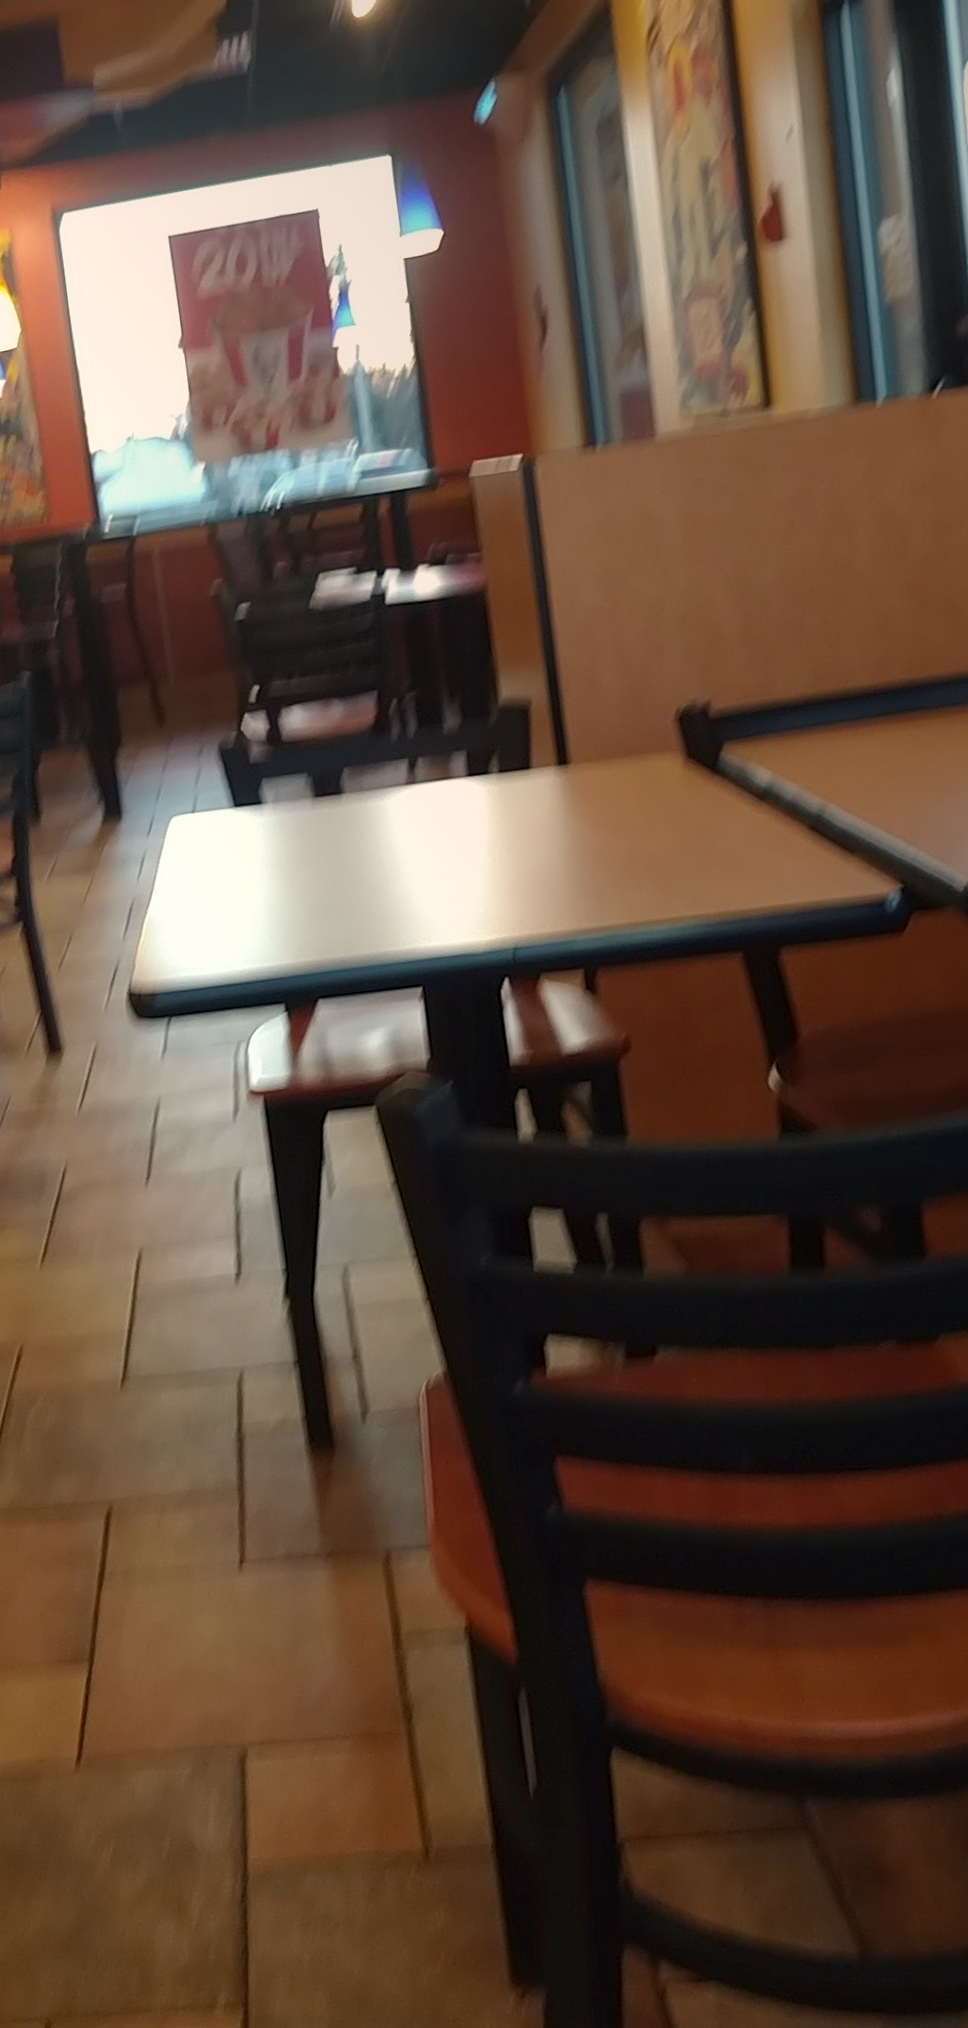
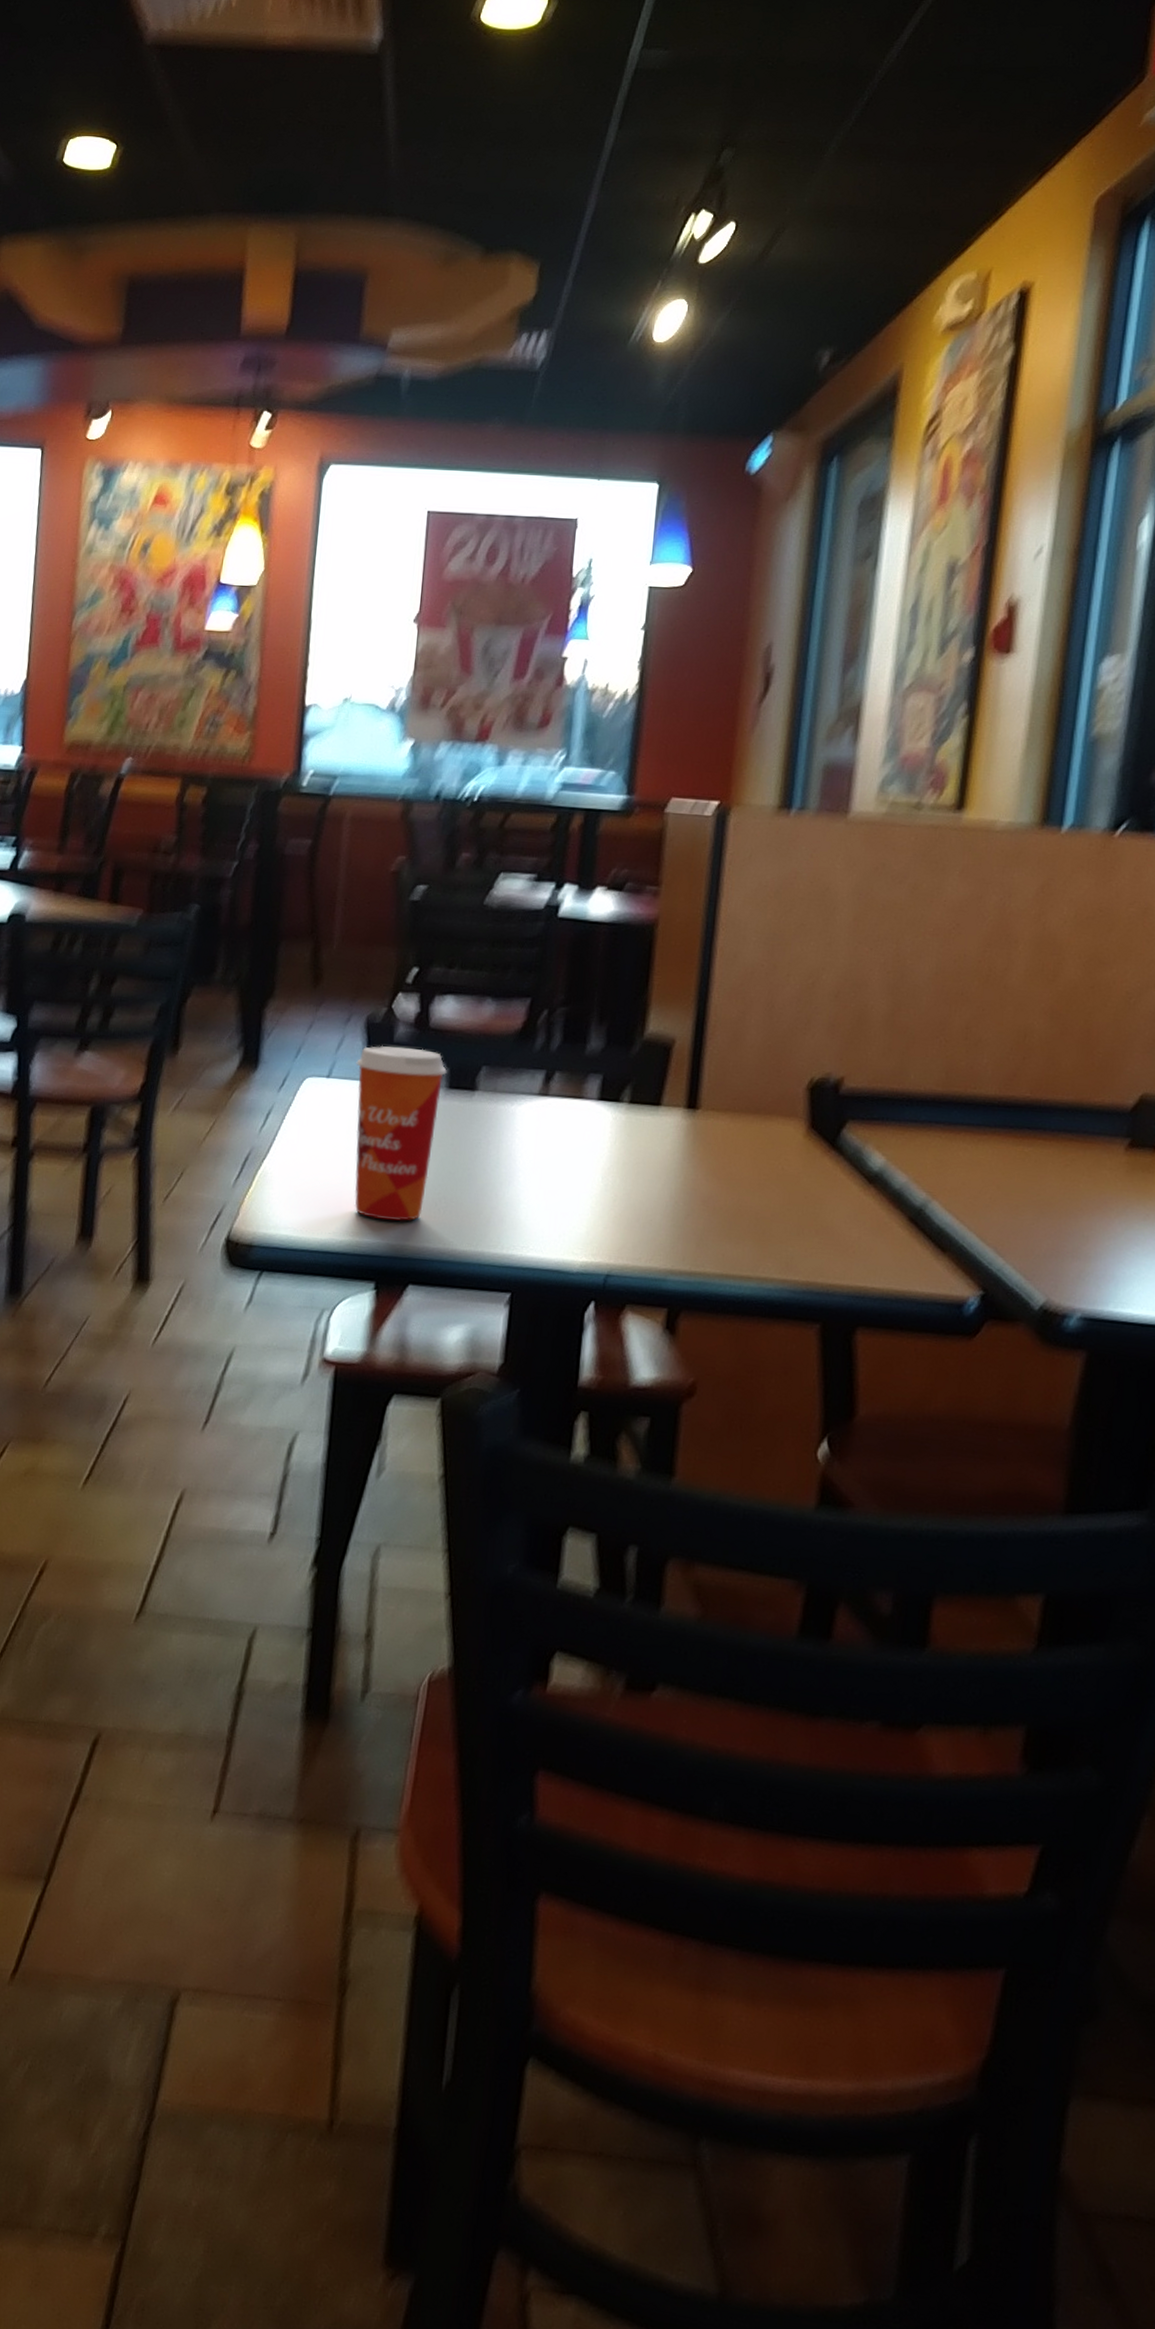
paper cup: none [217,764,316,942] -> present [354,1045,447,1221]

